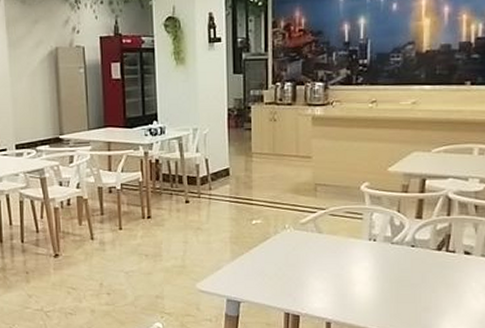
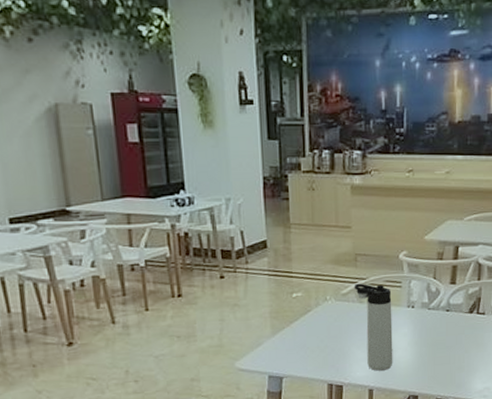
thermos bottle: none [313,213,353,304] -> present [354,283,393,371]

